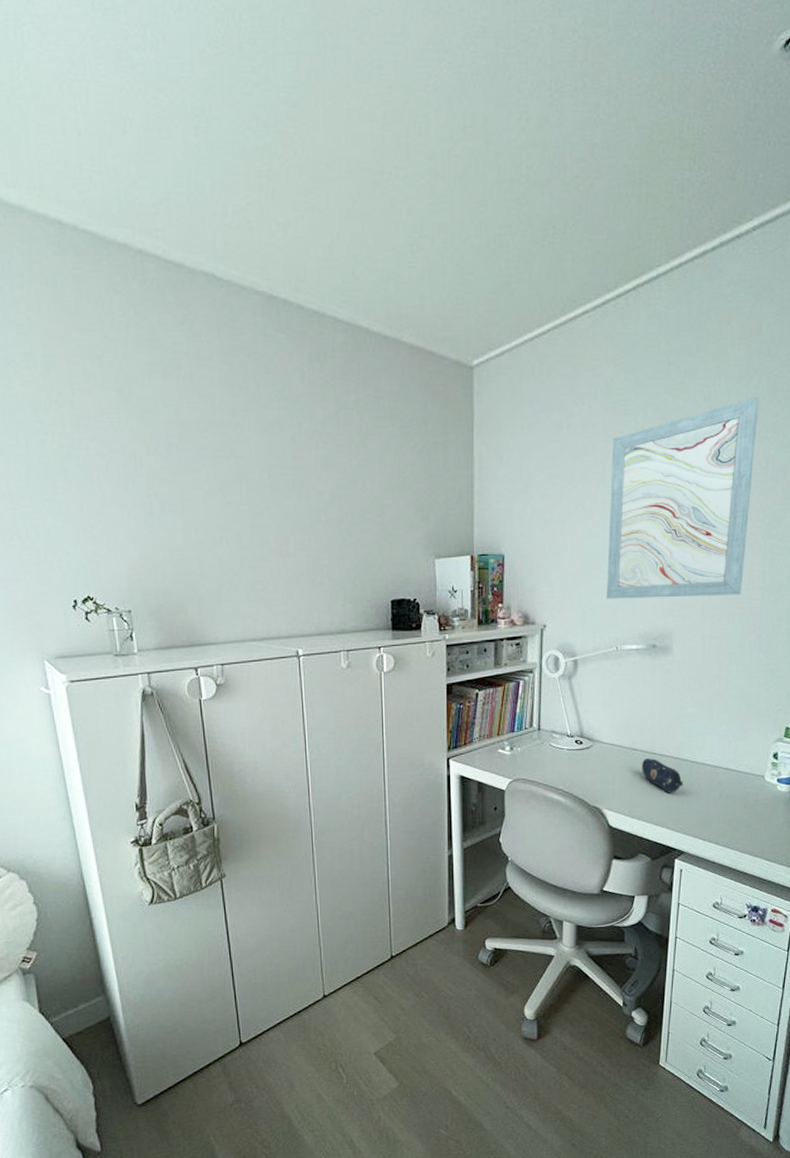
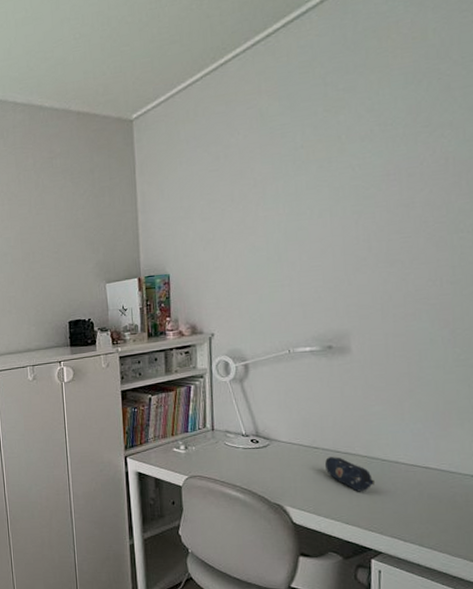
wall art: present [607,398,759,599] -> none [271,99,431,306]

